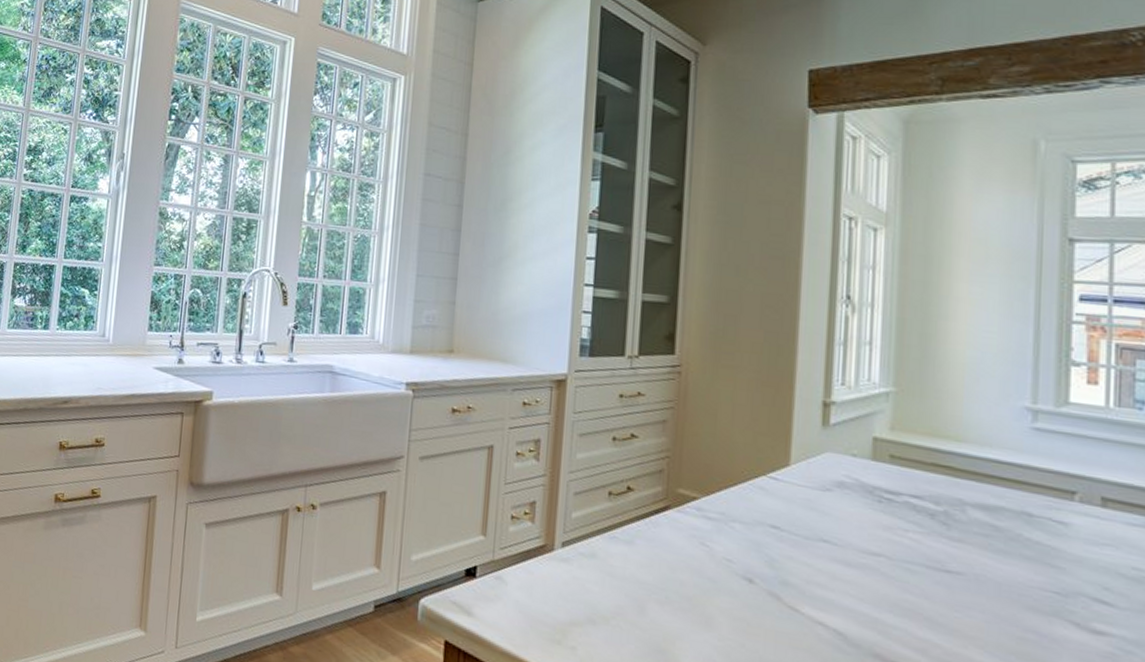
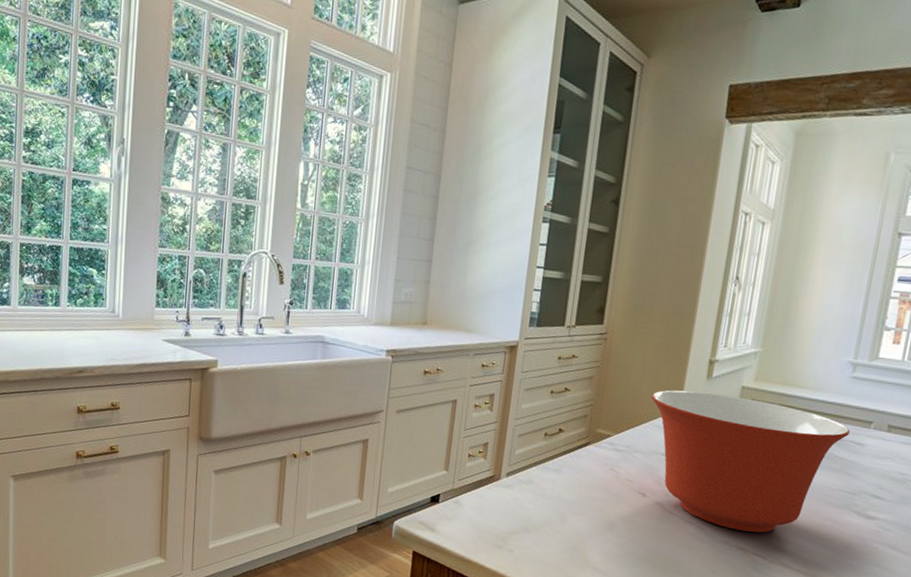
mixing bowl: none [747,440,1043,646] -> present [650,390,850,533]

